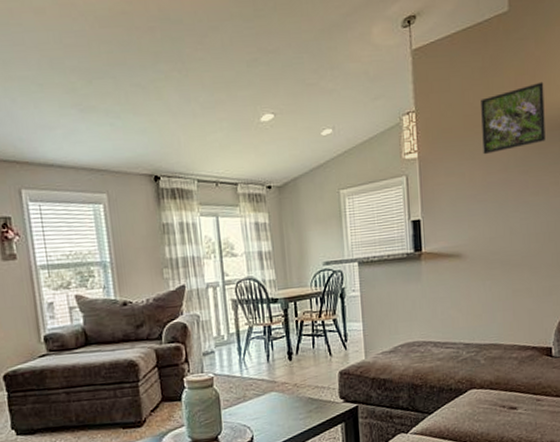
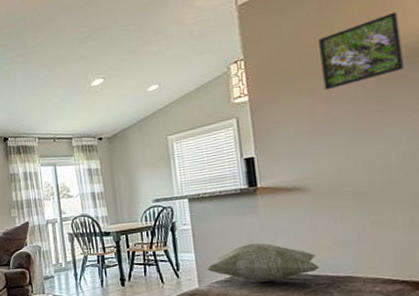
decorative pillow: none [374,311,470,353] -> present [207,243,319,283]

